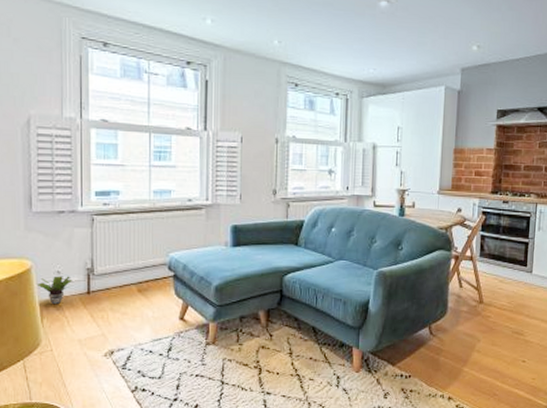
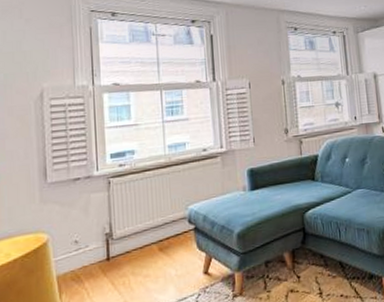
potted plant: present [36,276,73,305] -> none [53,244,92,278]

